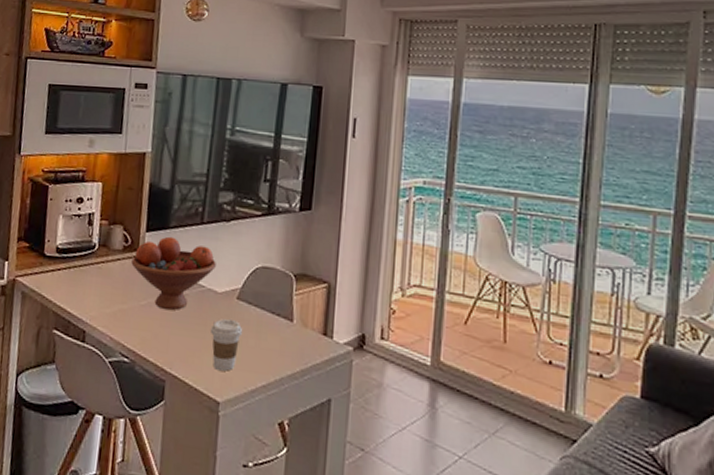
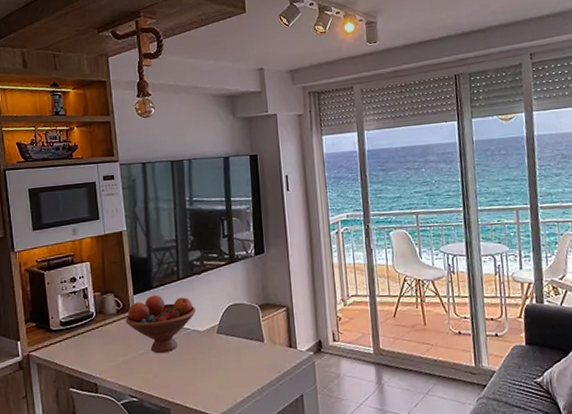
coffee cup: present [210,319,243,371] -> none [199,350,226,392]

